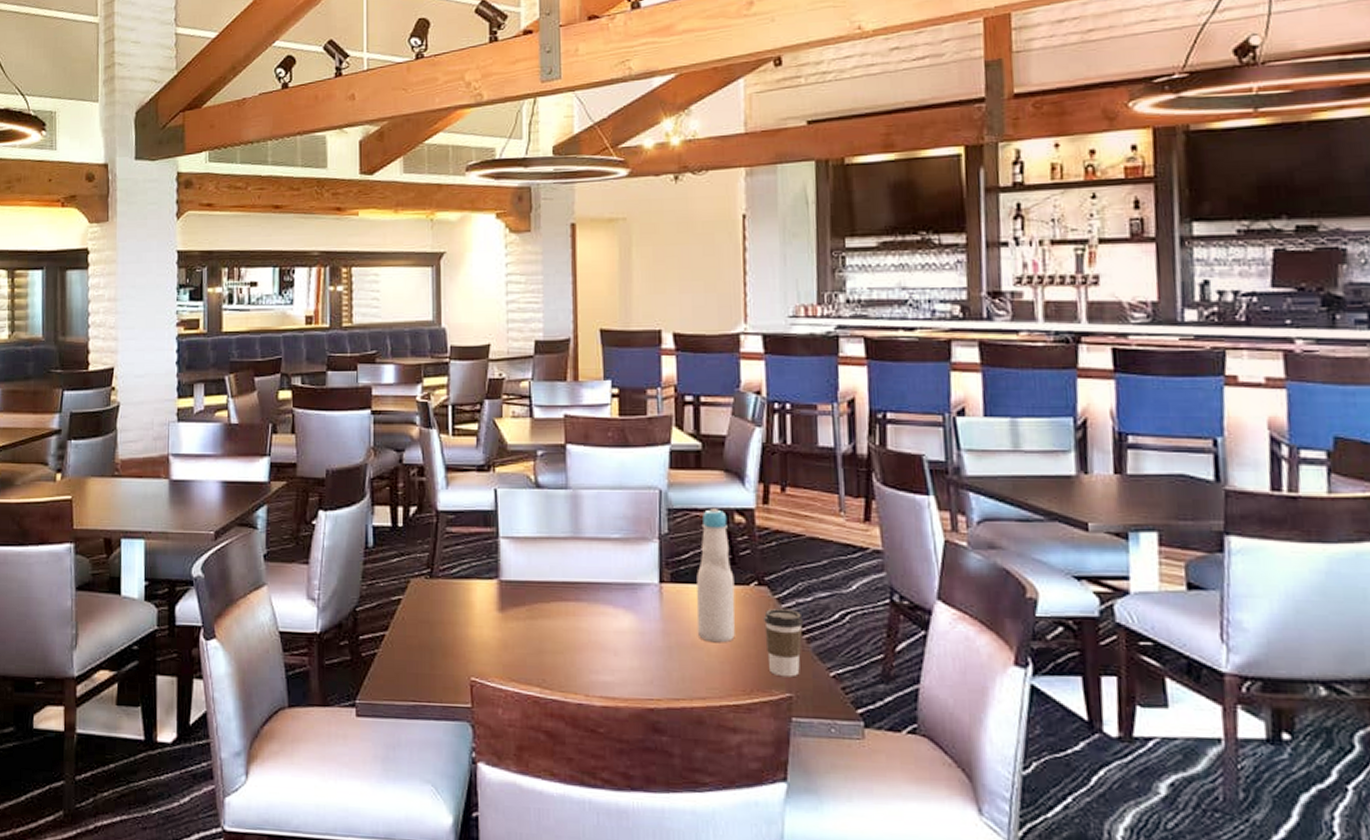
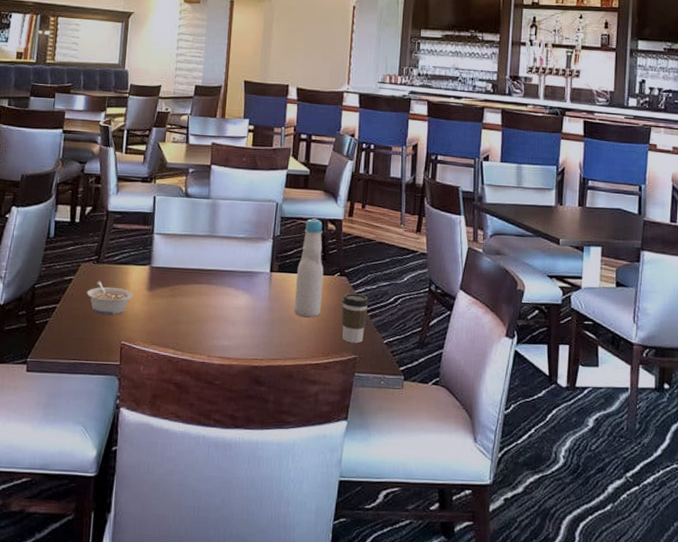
legume: none [421,601,480,644] -> present [86,281,133,315]

